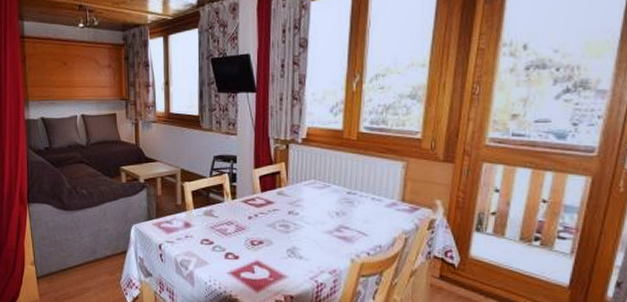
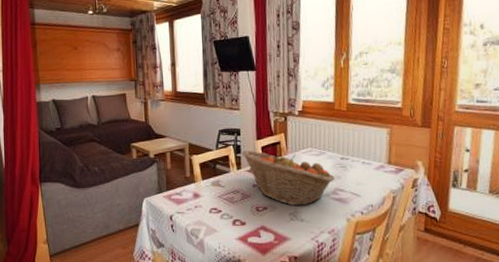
fruit basket: none [237,179,340,242] -> present [241,150,335,206]

